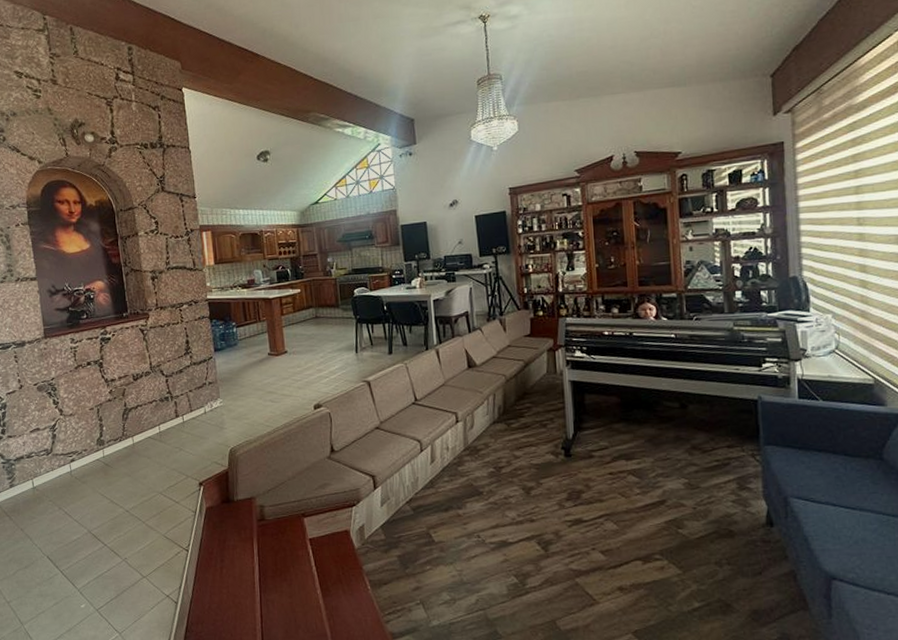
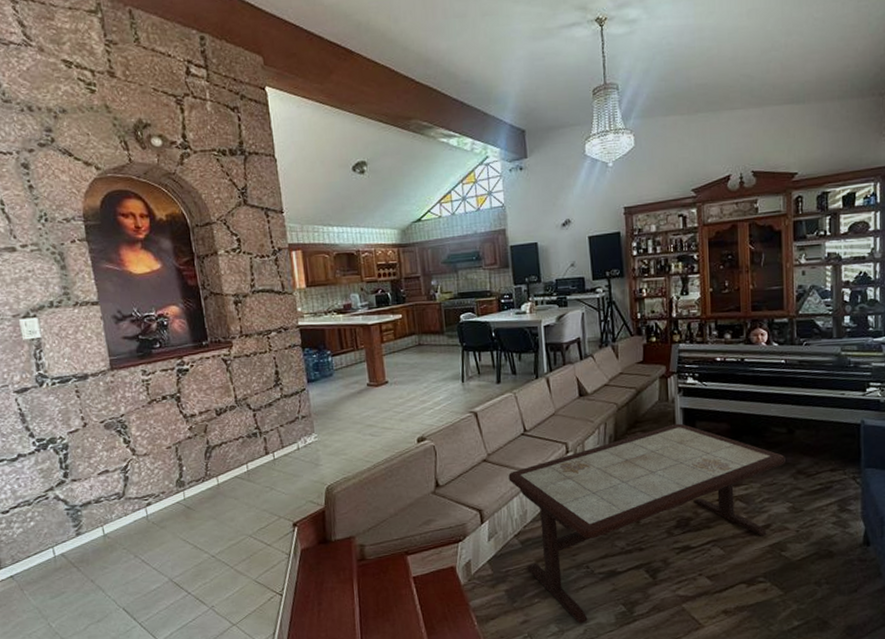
coffee table: none [400,396,679,593] -> present [508,423,785,624]

